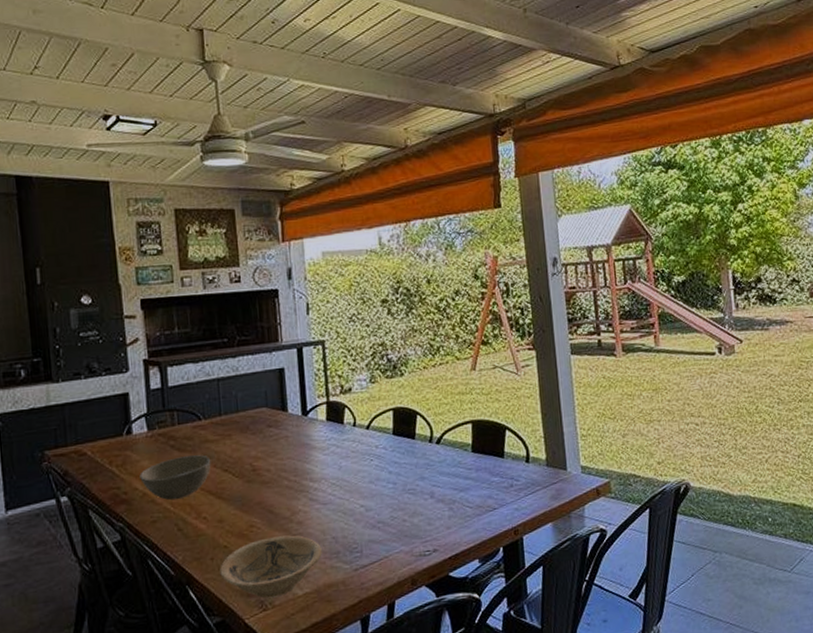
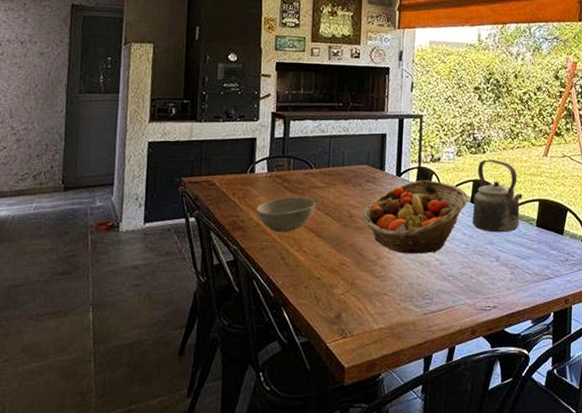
bowl: present [220,535,322,598] -> none [311,276,399,328]
fruit basket: none [269,415,390,505] -> present [363,180,468,254]
kettle: none [396,381,452,466] -> present [472,159,522,233]

